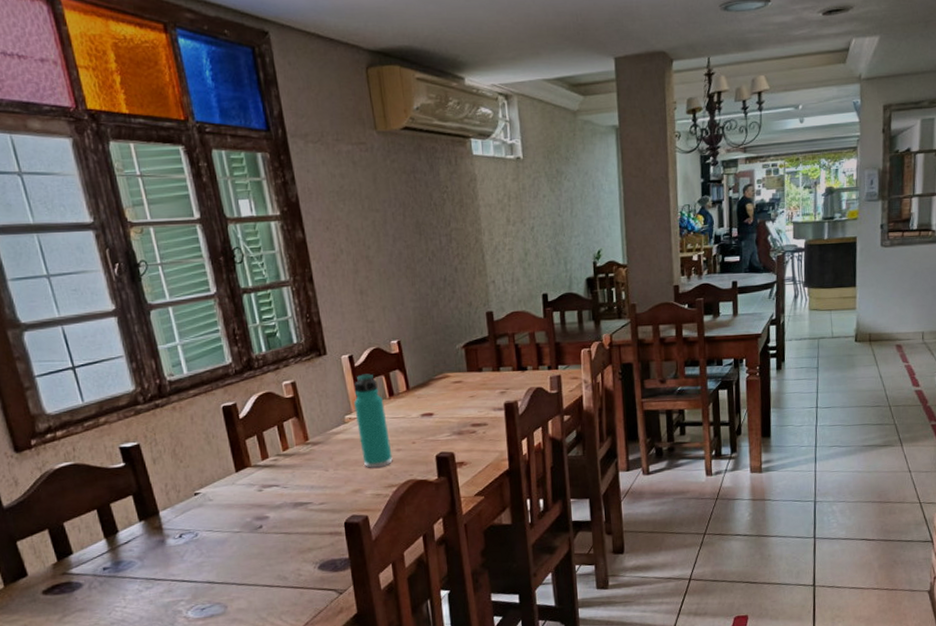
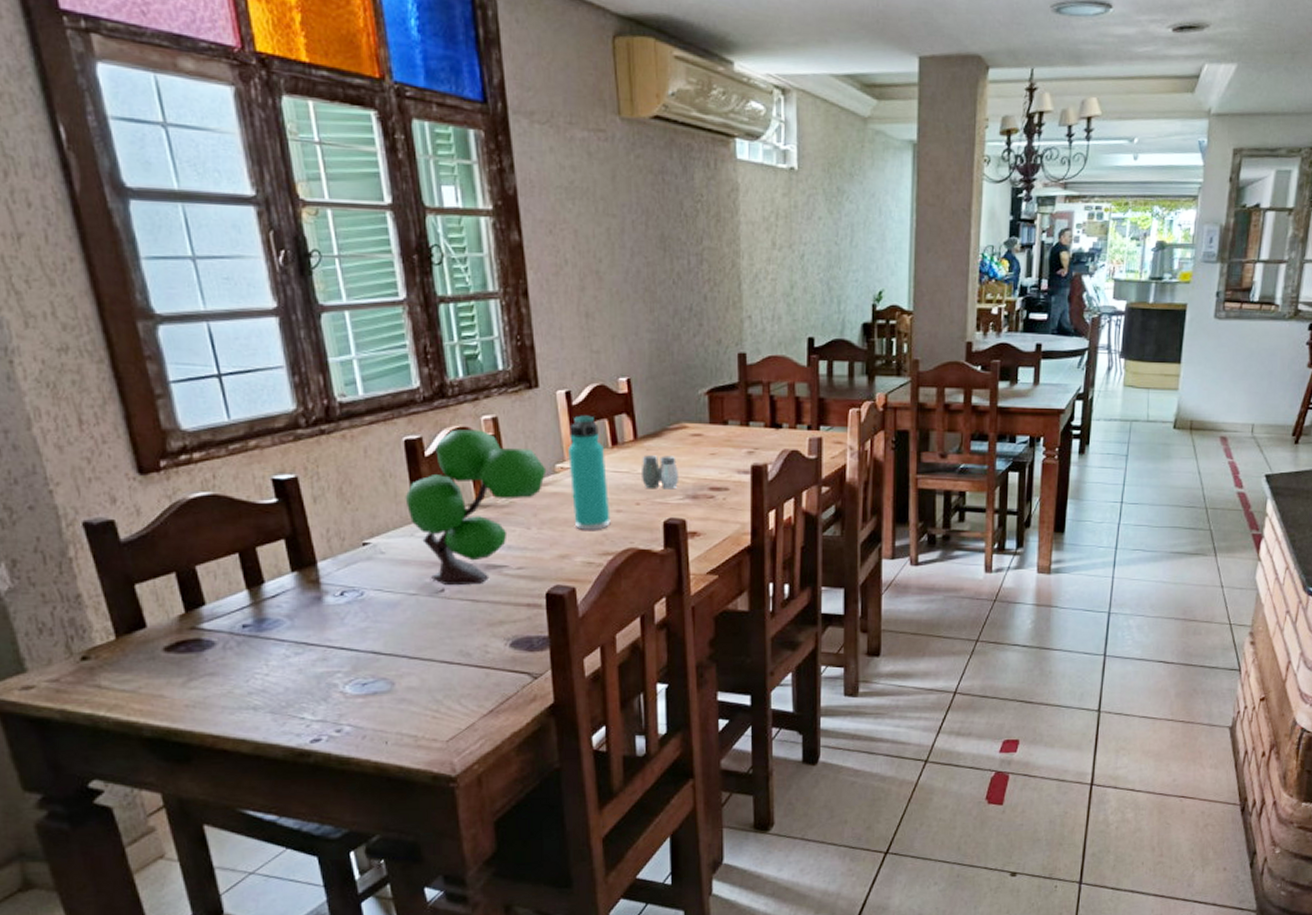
plant: none [225,393,338,522] -> present [405,429,547,586]
salt and pepper shaker: none [414,401,445,429] -> present [642,455,678,490]

